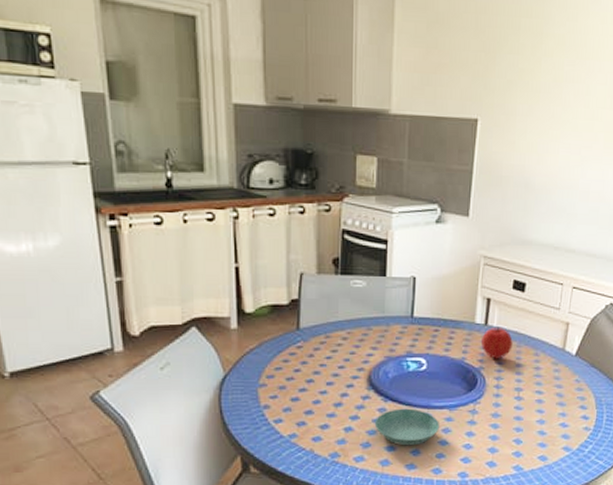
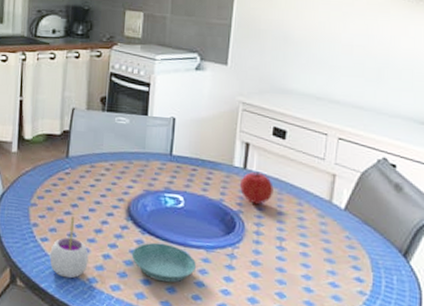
mug: none [286,392,329,457] -> present [49,216,89,279]

